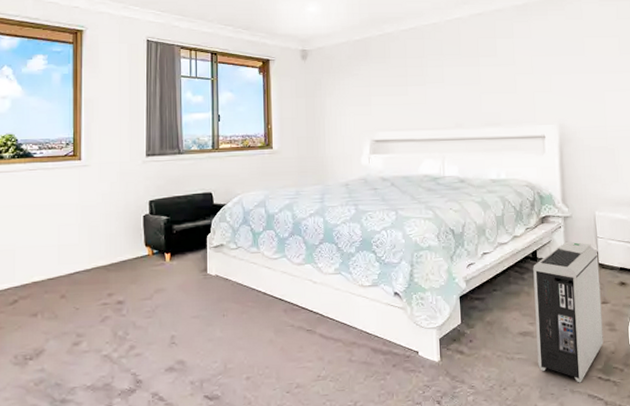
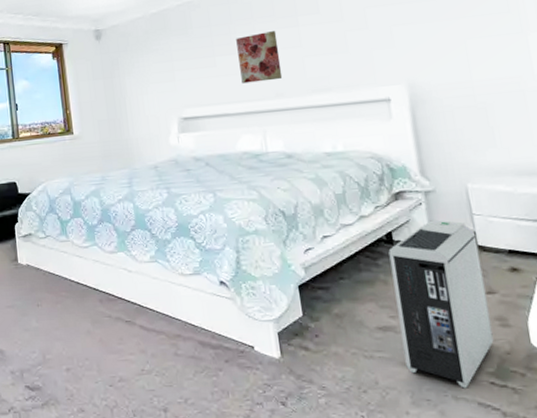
wall art: none [427,68,463,113] -> present [236,31,283,84]

